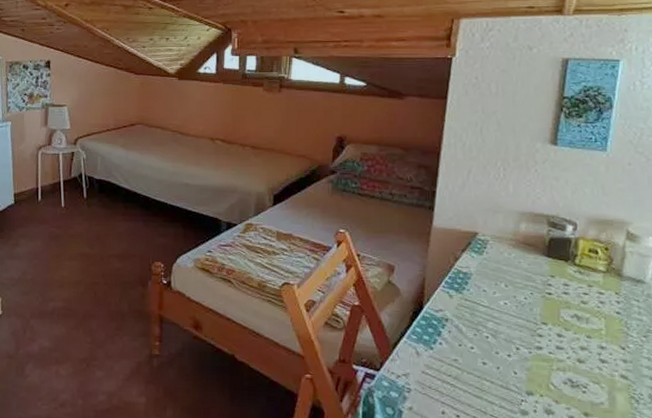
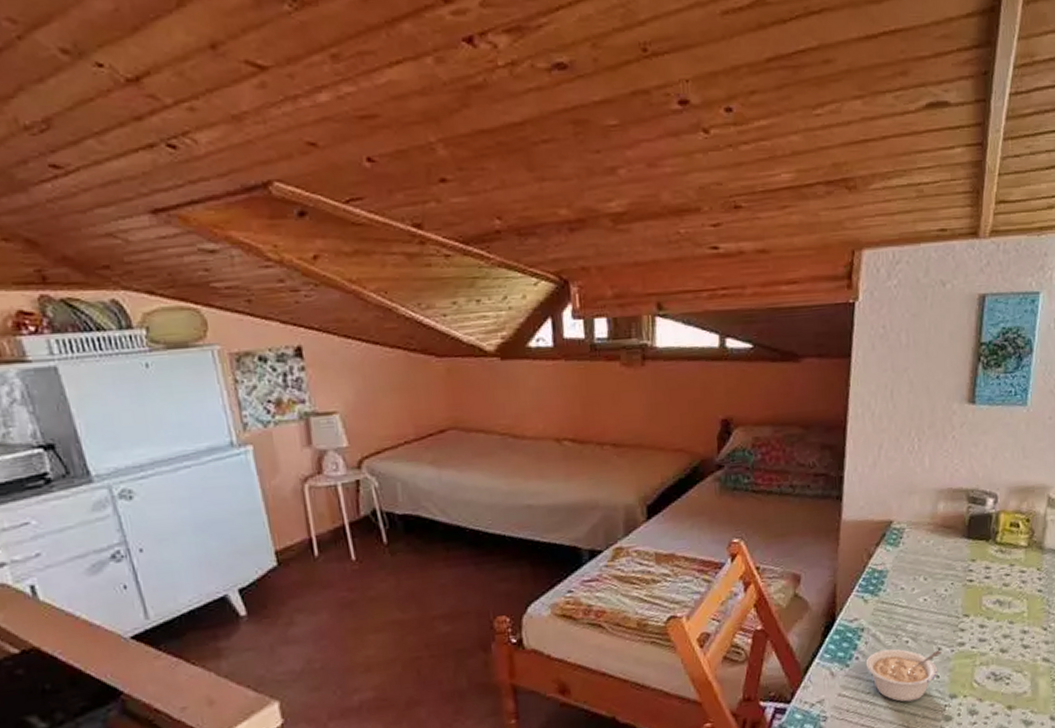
legume: none [448,341,519,390] -> present [865,649,941,702]

